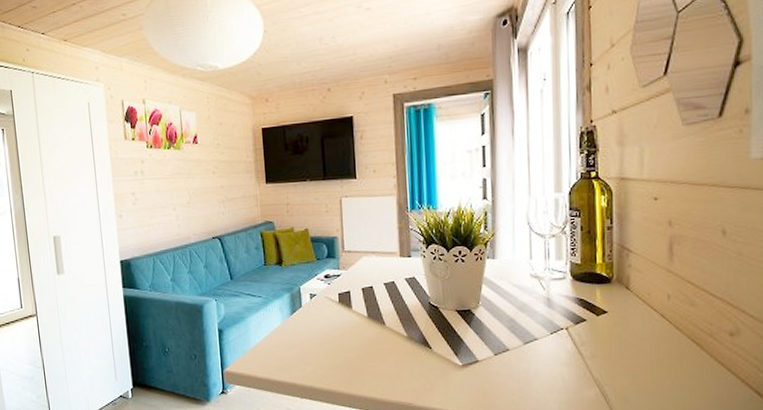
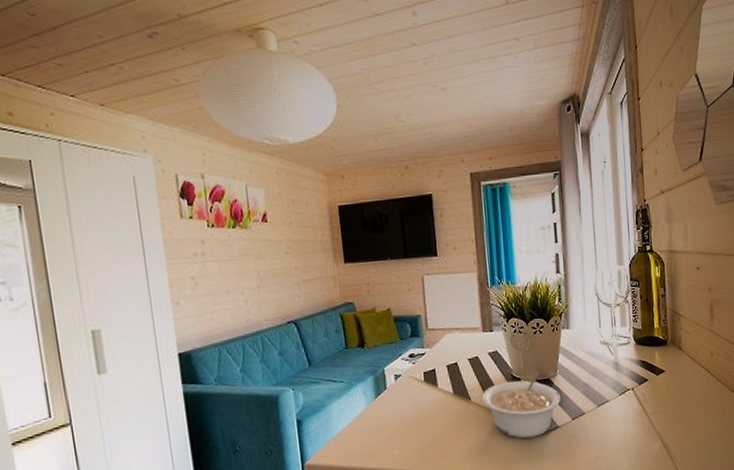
legume: none [397,301,482,369] -> present [482,371,561,439]

